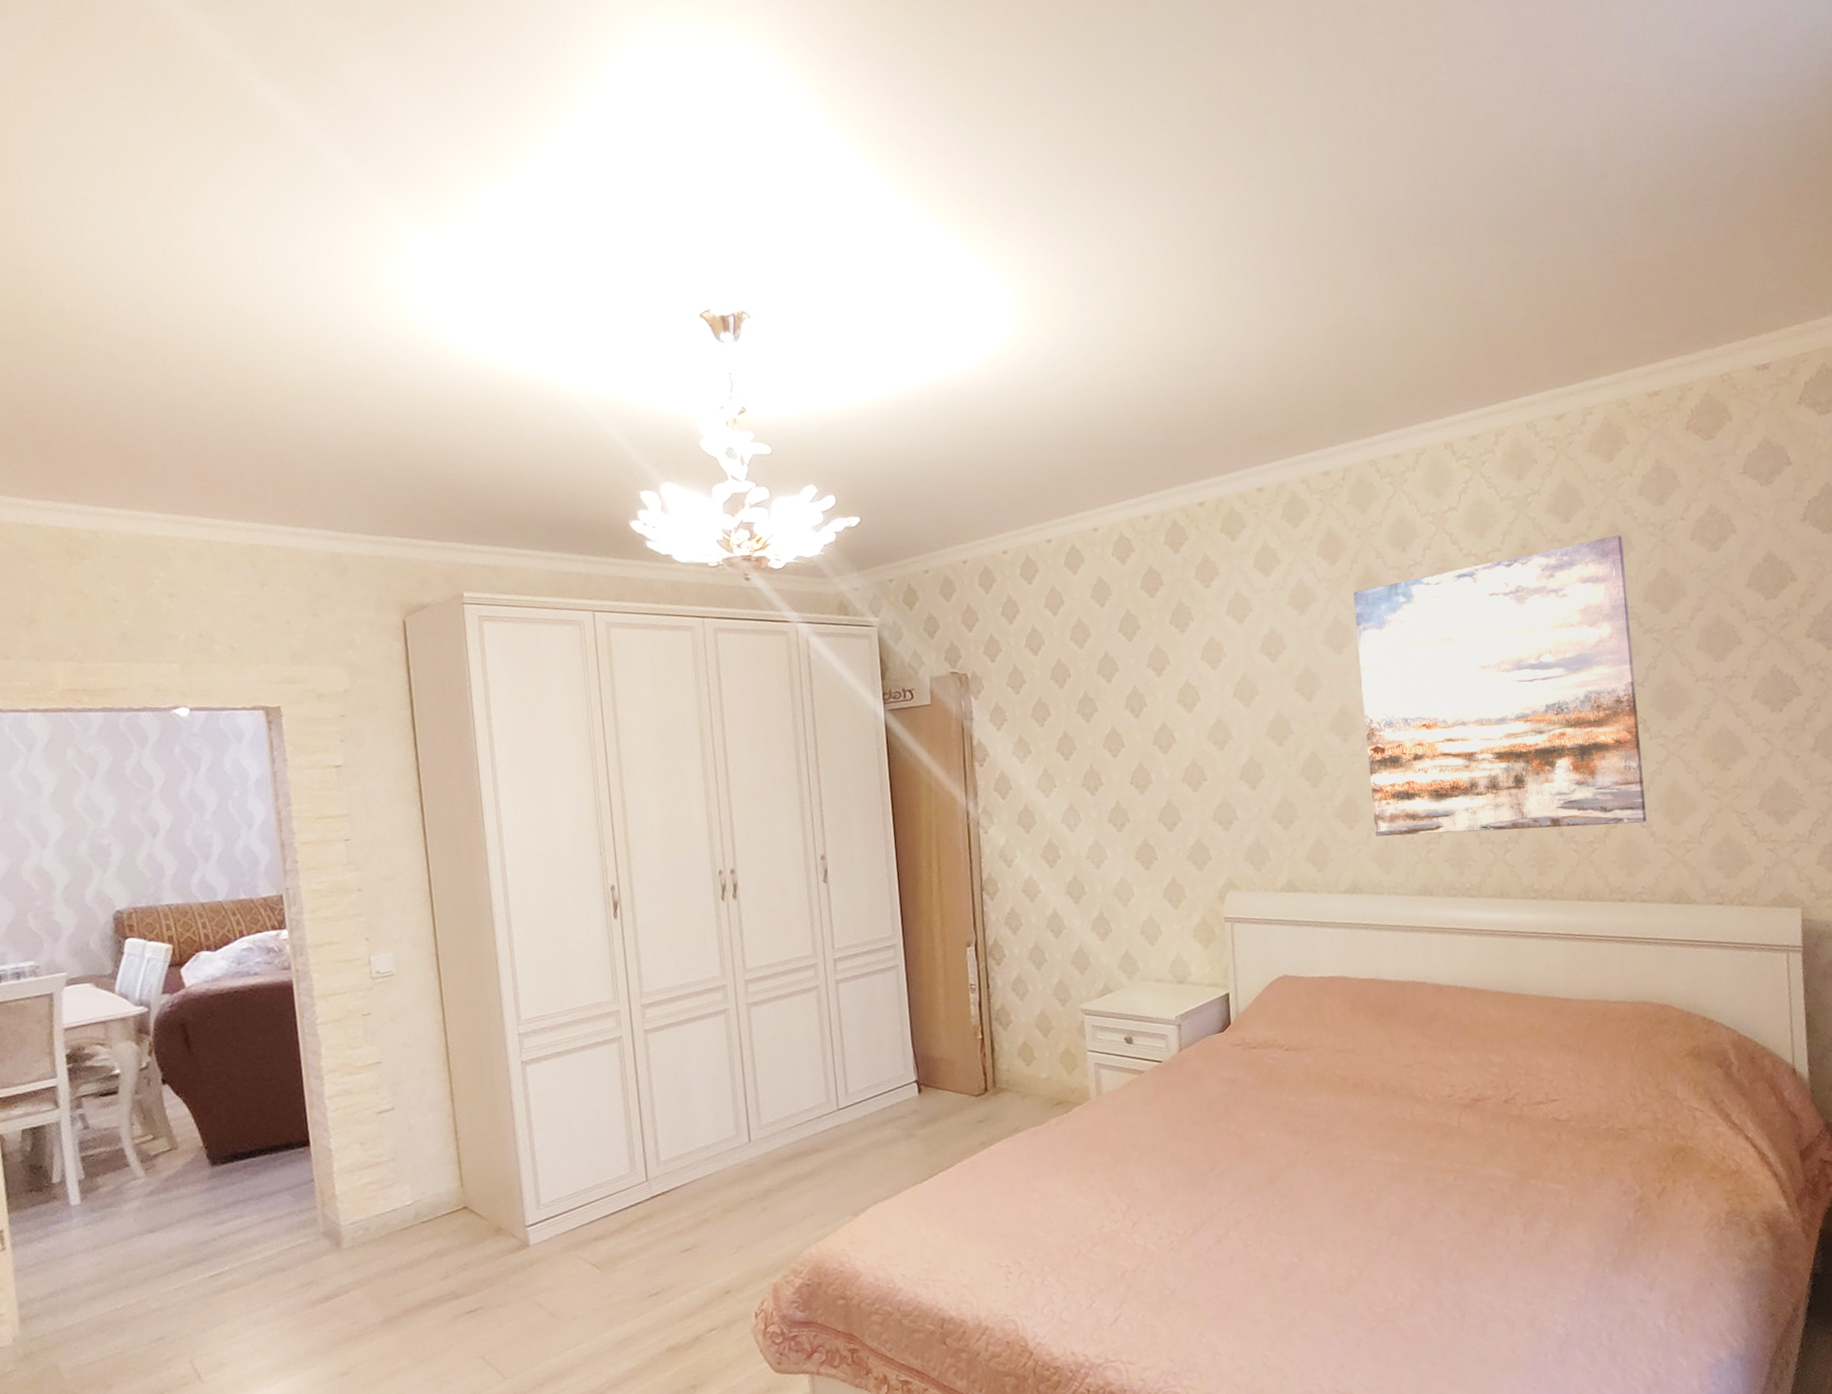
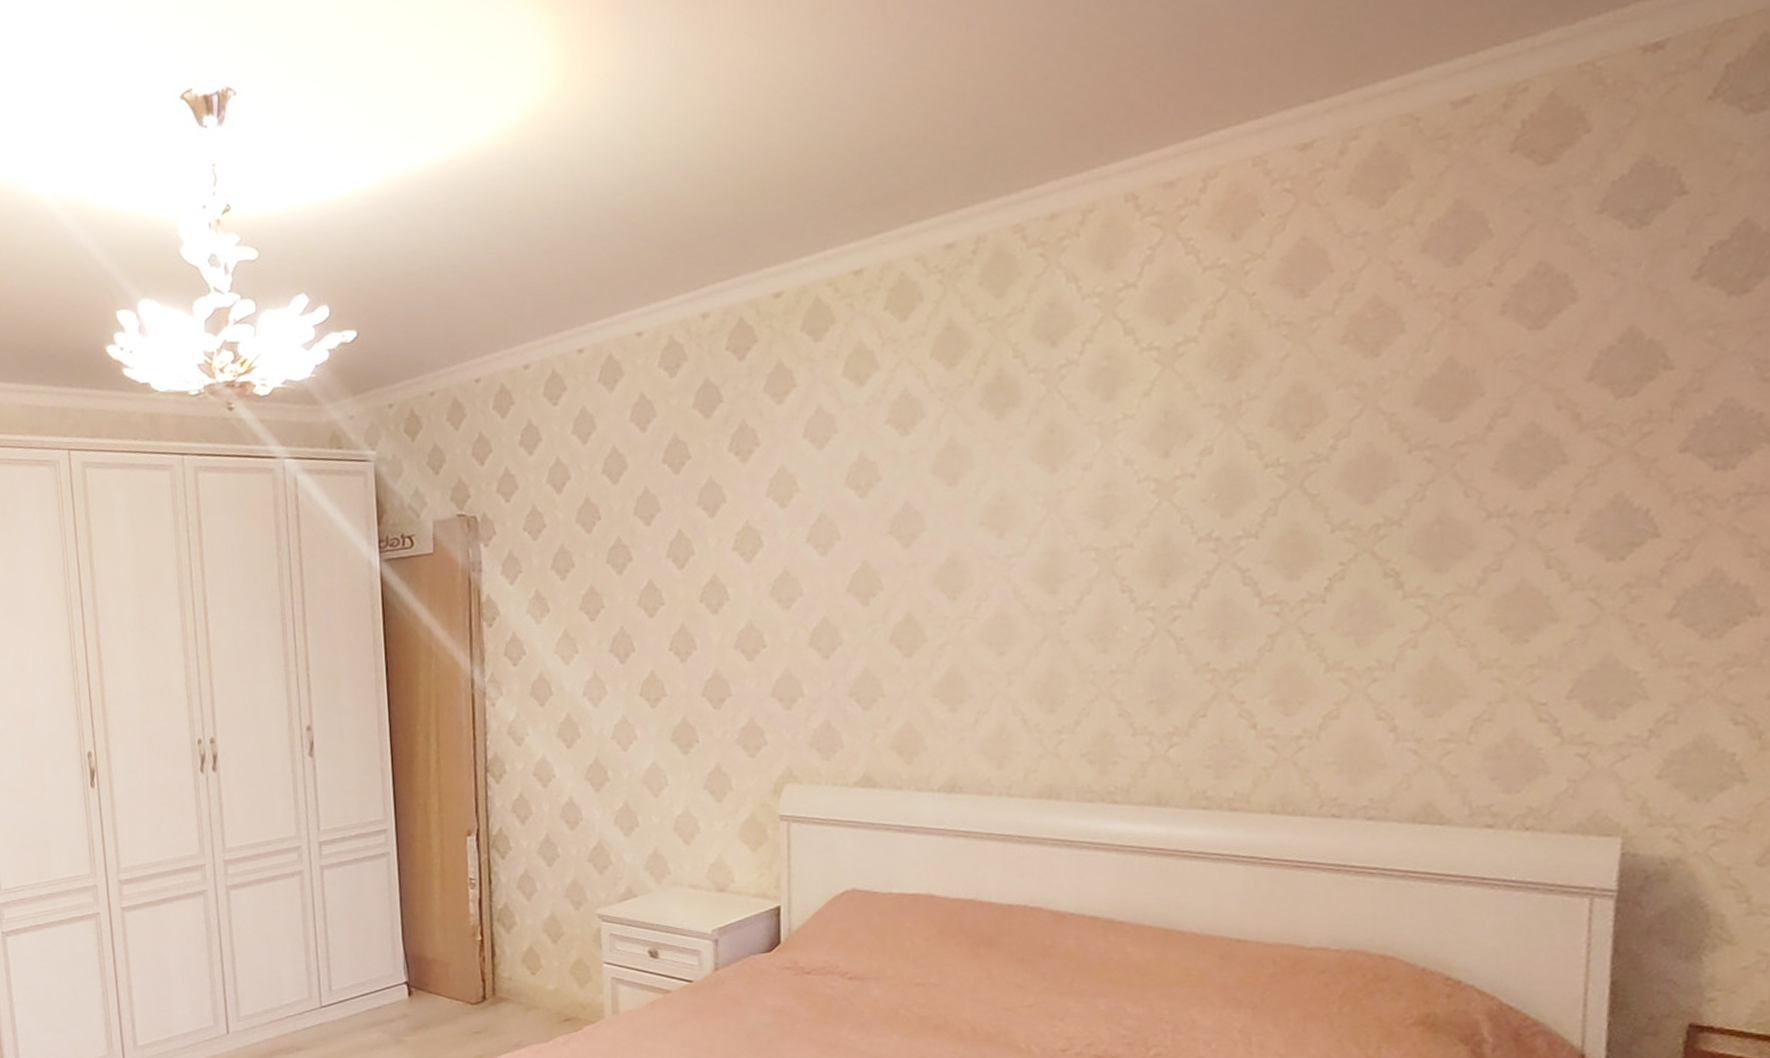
wall art: present [1353,535,1647,836] -> none [978,311,1389,722]

